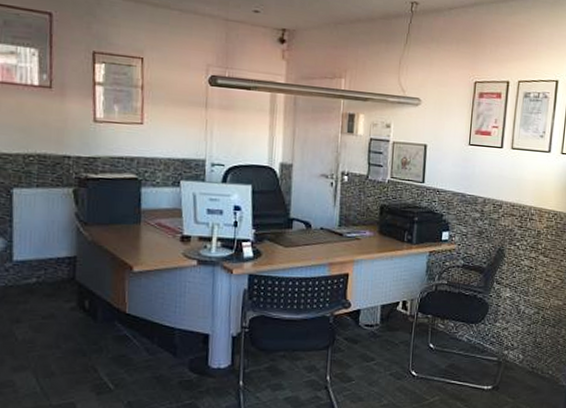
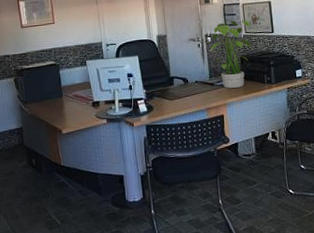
potted plant: none [344,159,399,243] -> present [210,20,253,89]

